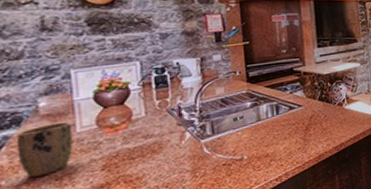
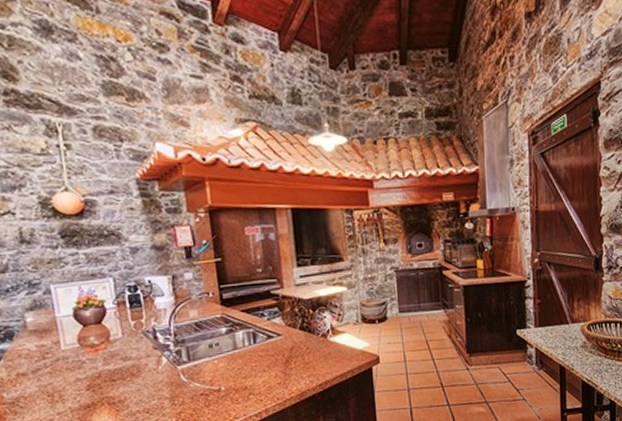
plant pot: present [16,121,74,178] -> none [11,338,60,392]

